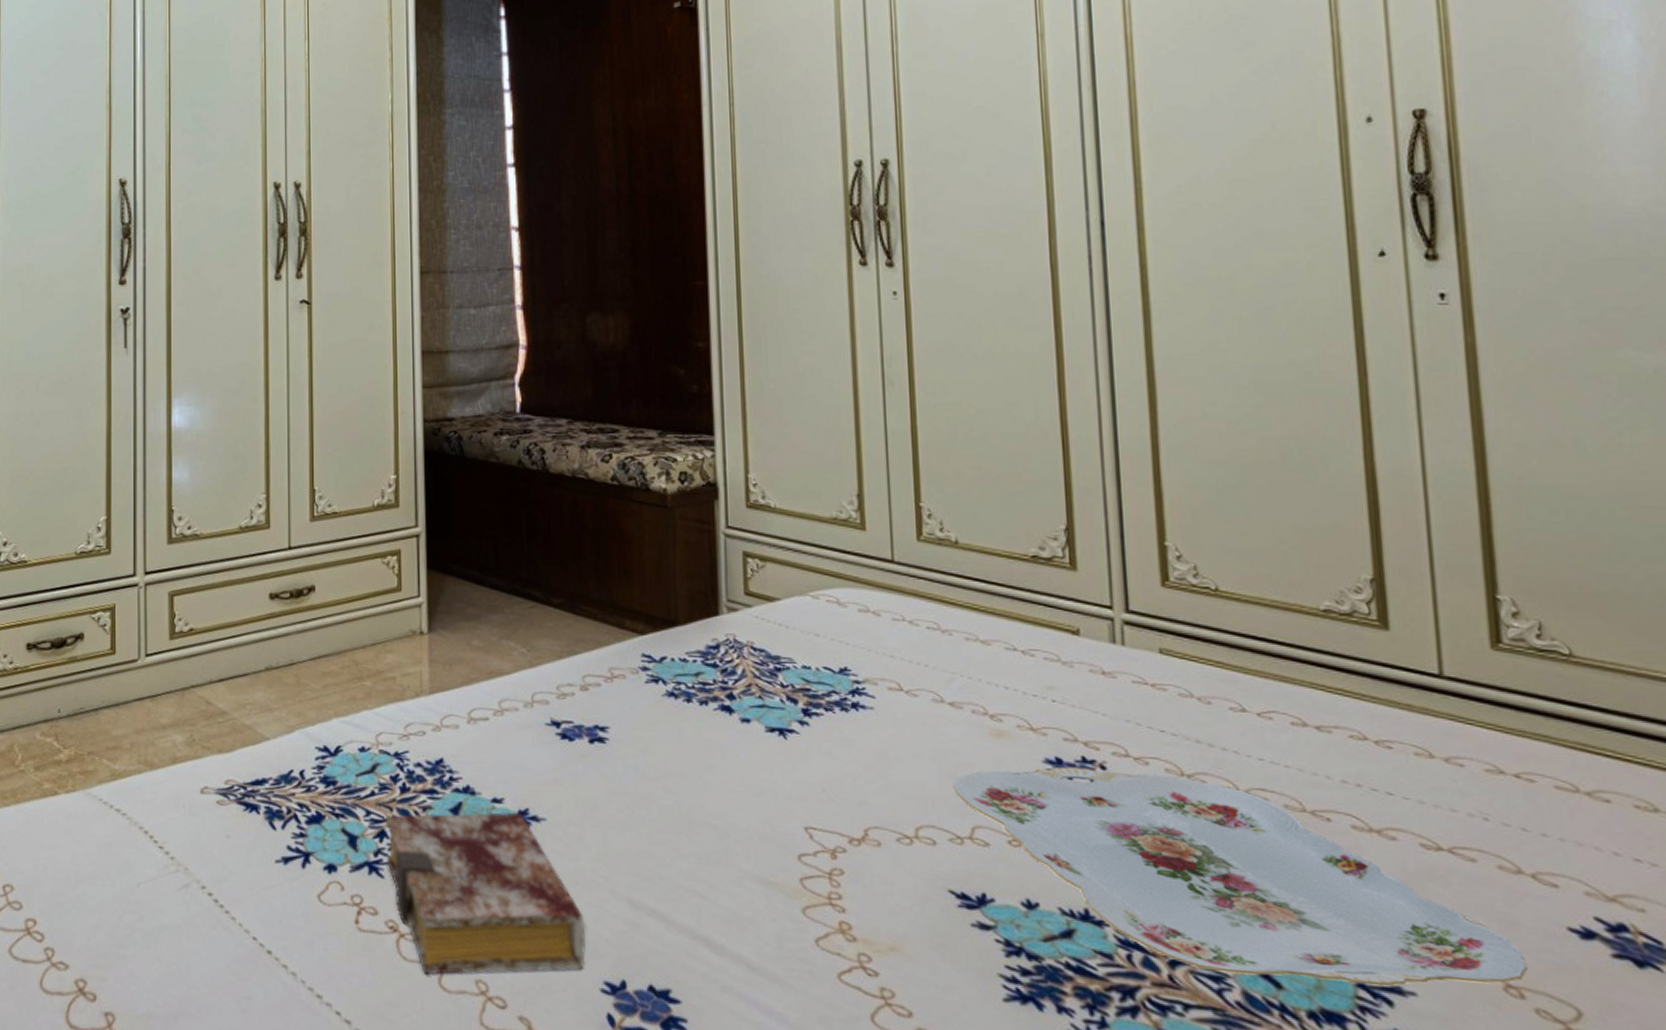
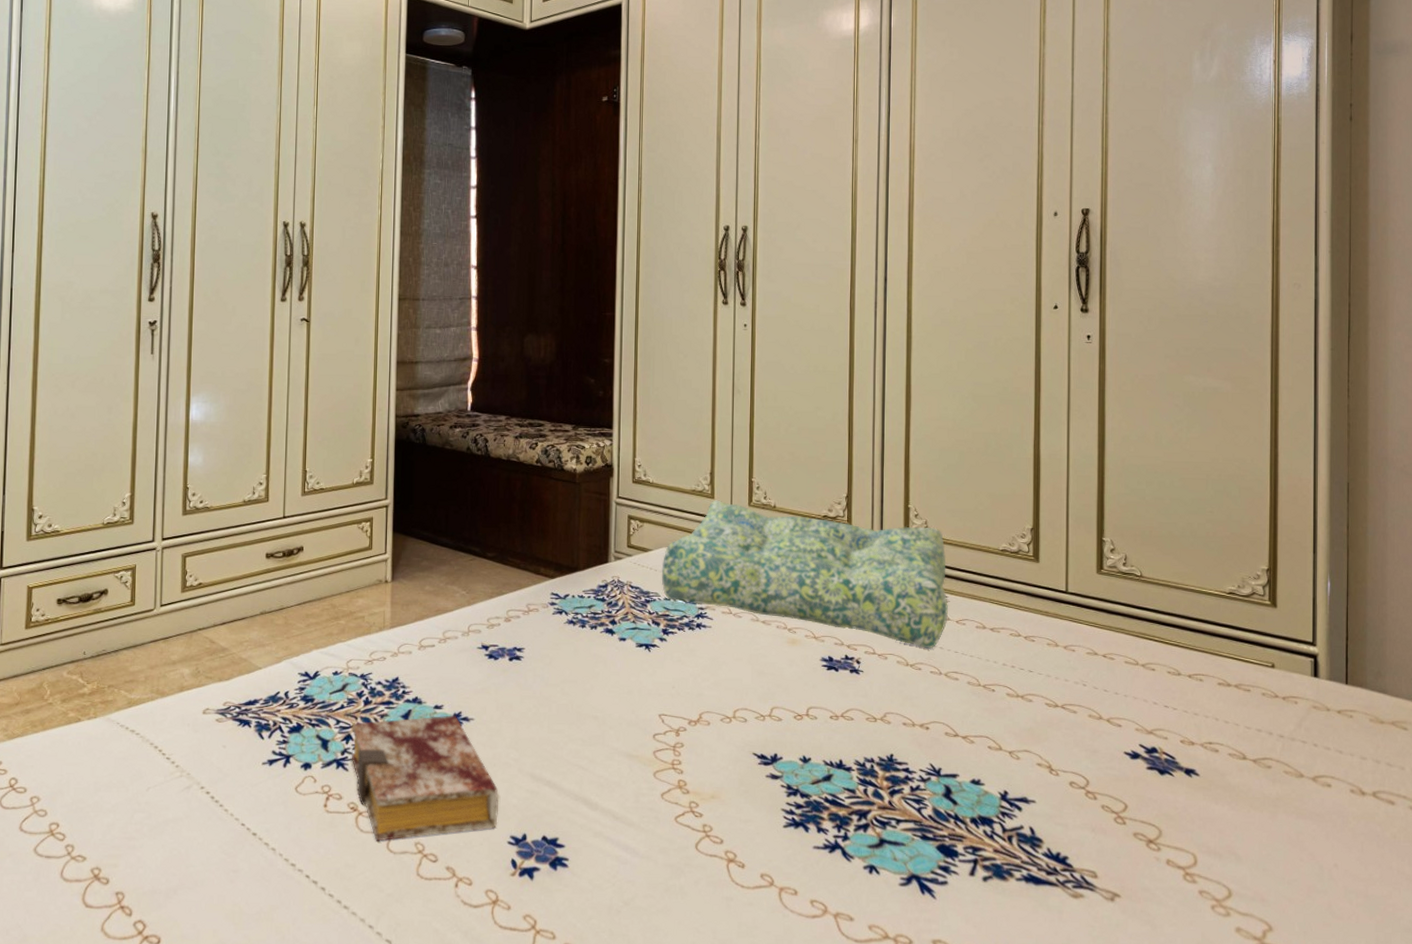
seat cushion: none [795,532,1243,753] -> present [661,500,948,649]
serving tray: present [953,766,1528,987] -> none [761,663,1100,798]

